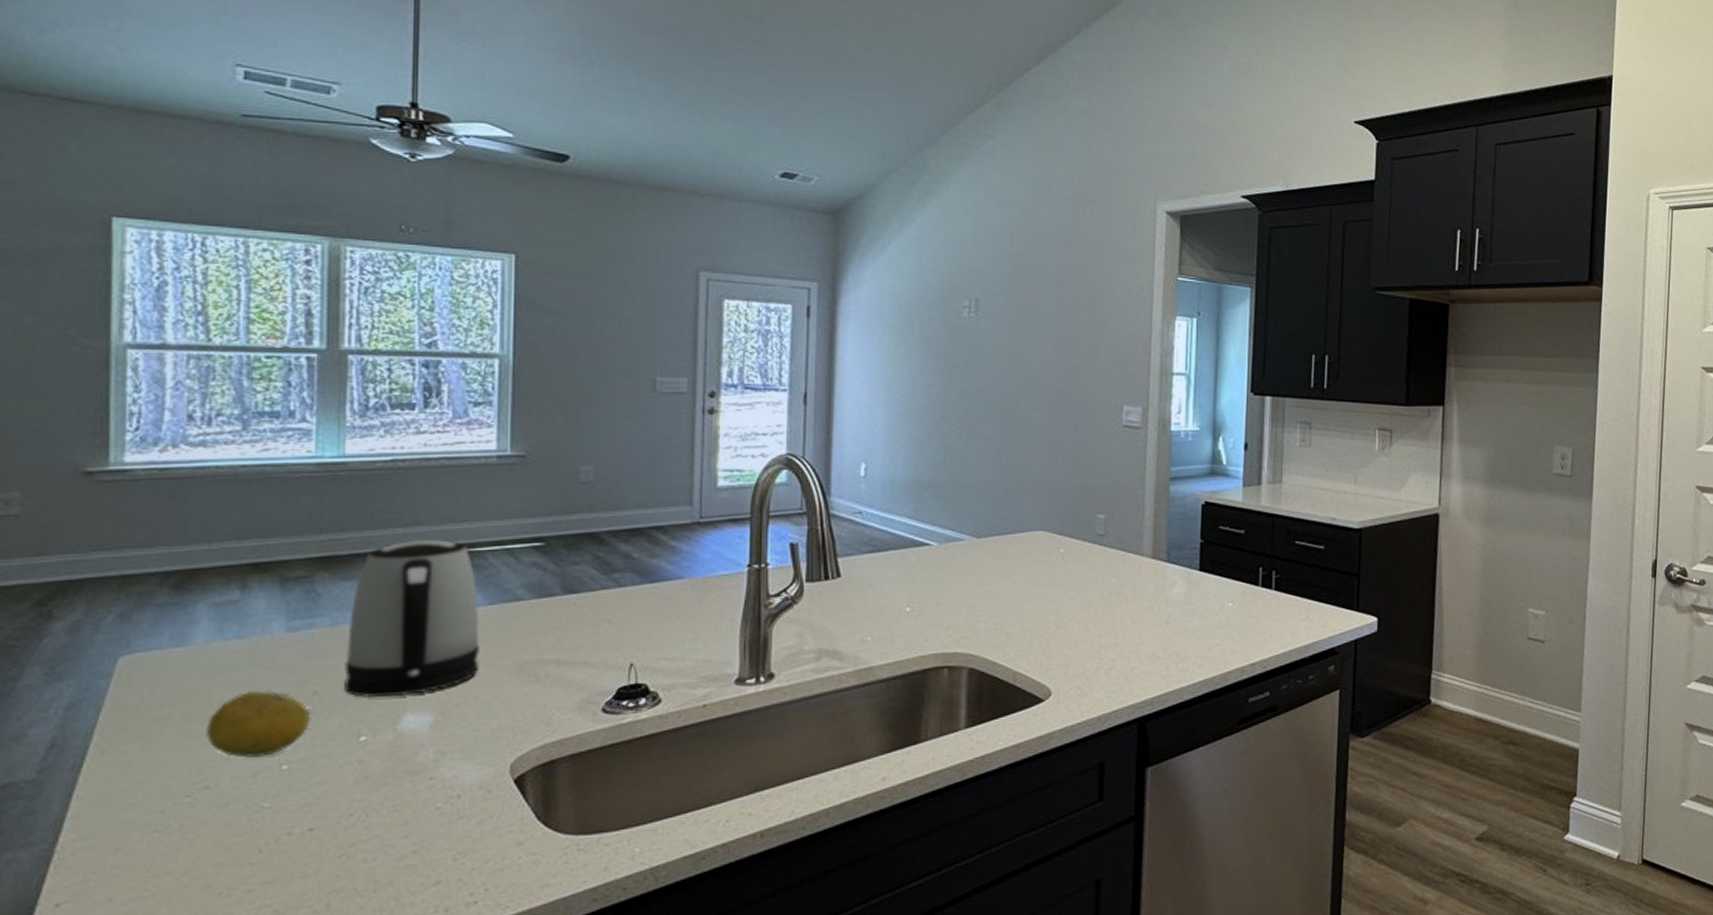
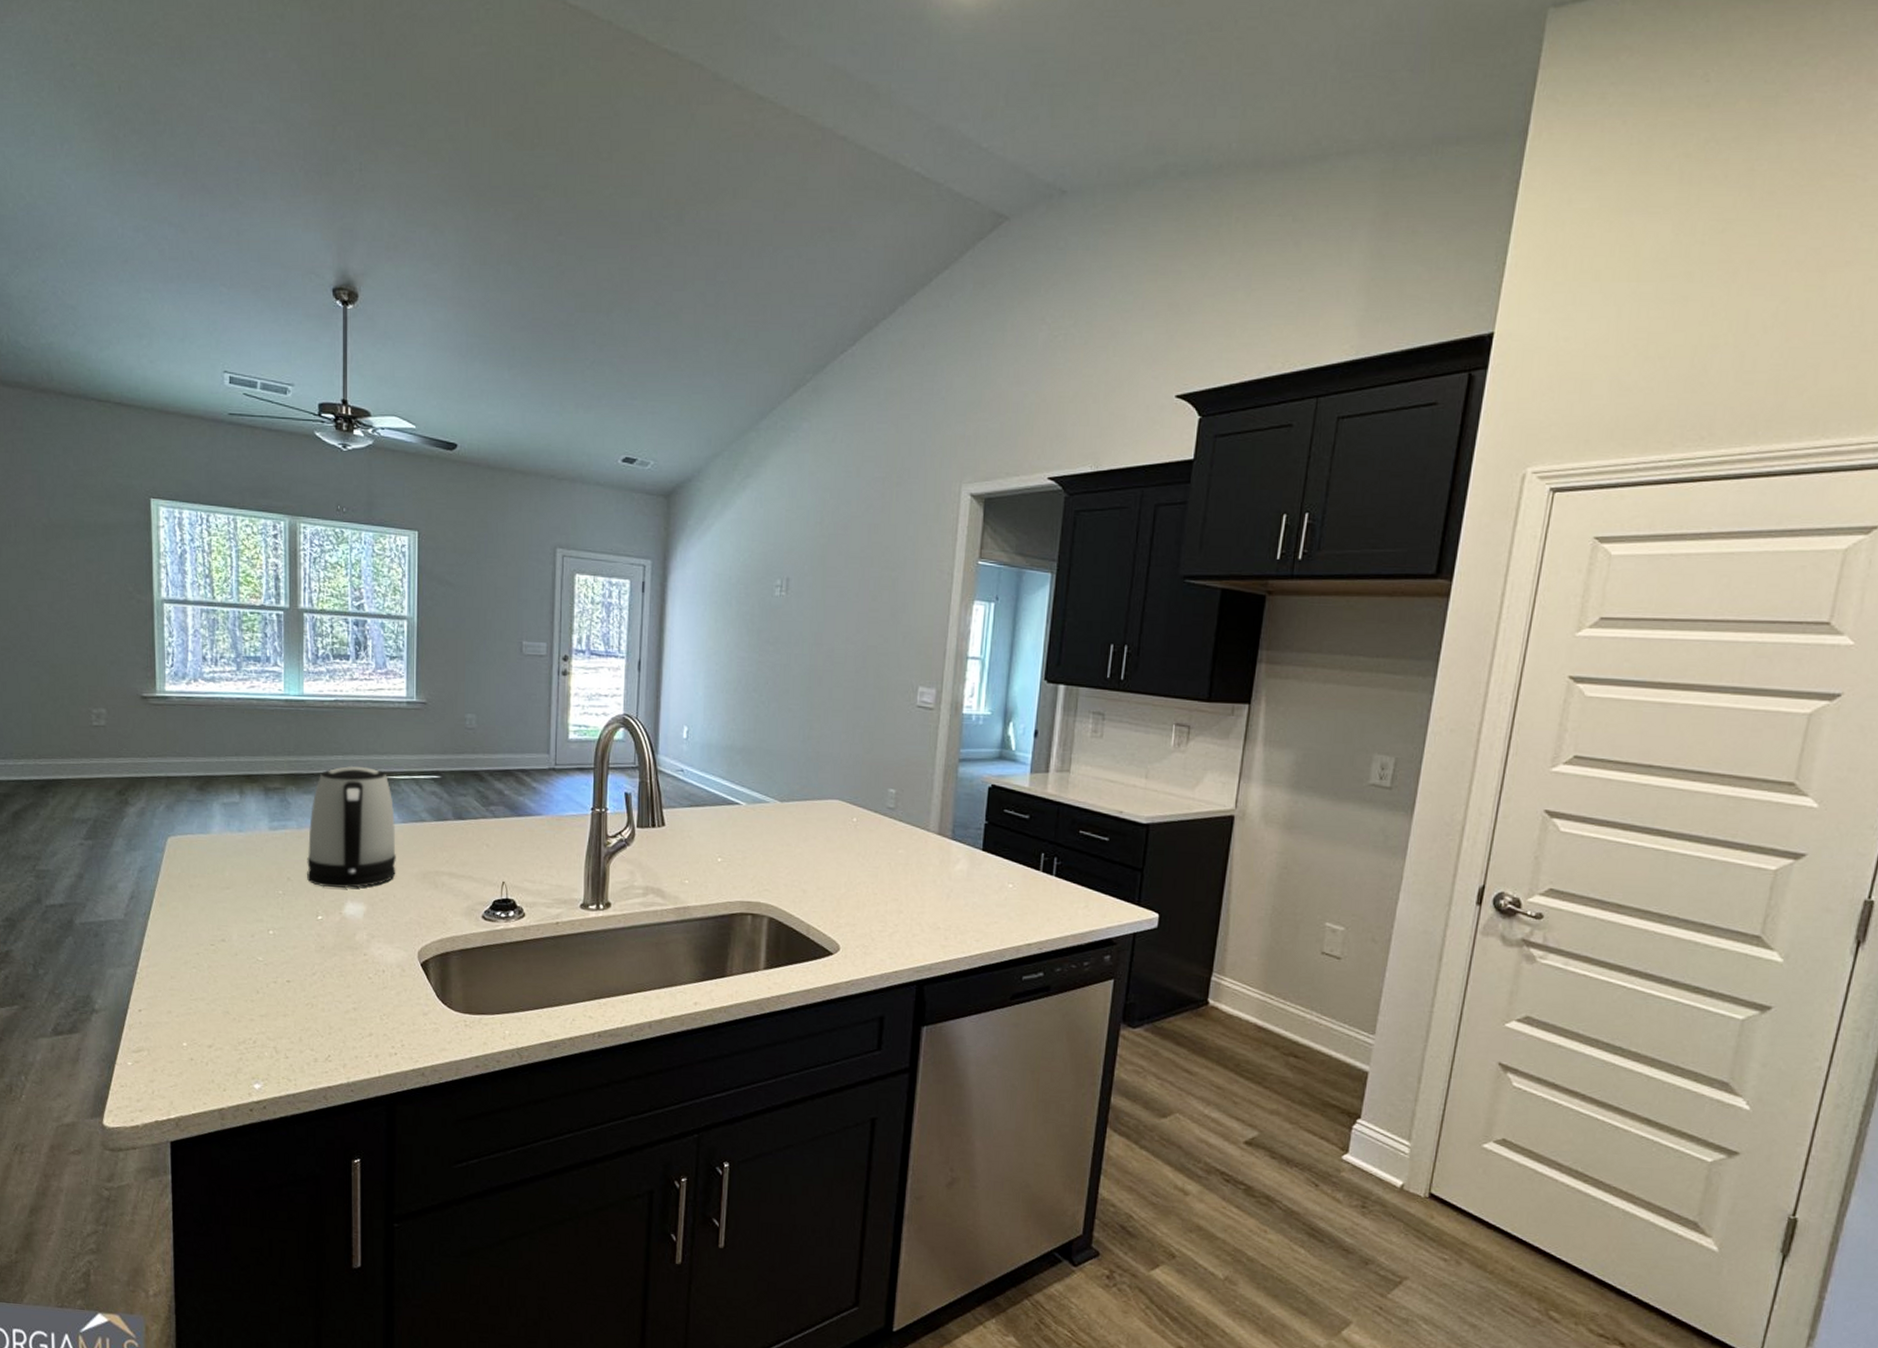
fruit: present [206,691,309,758] -> none [222,873,285,922]

